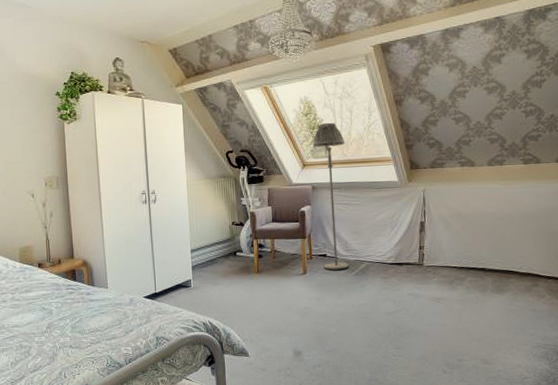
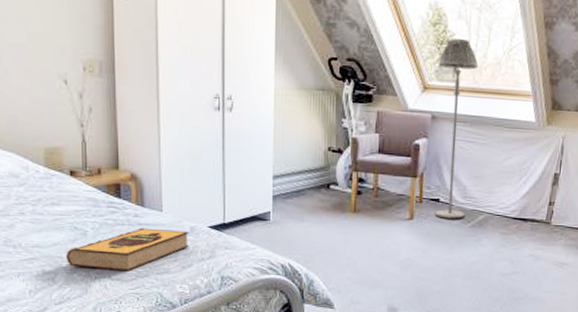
hardback book: none [37,302,130,340] -> present [65,227,189,271]

